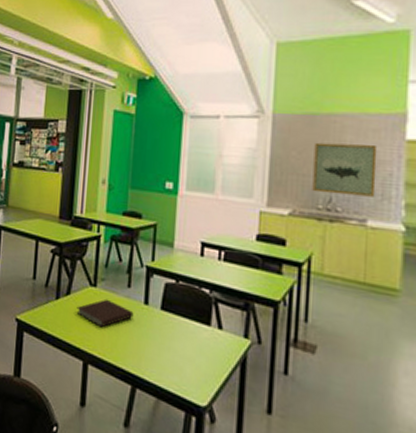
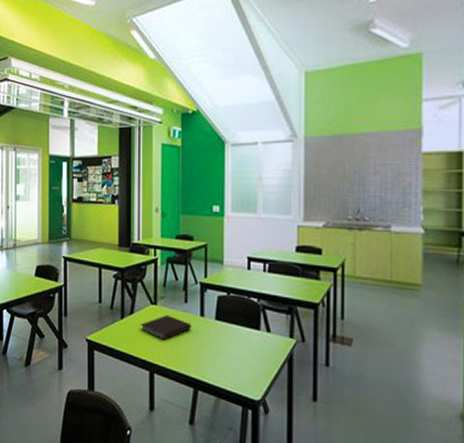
wall art: present [312,142,378,197] -> none [343,160,398,205]

